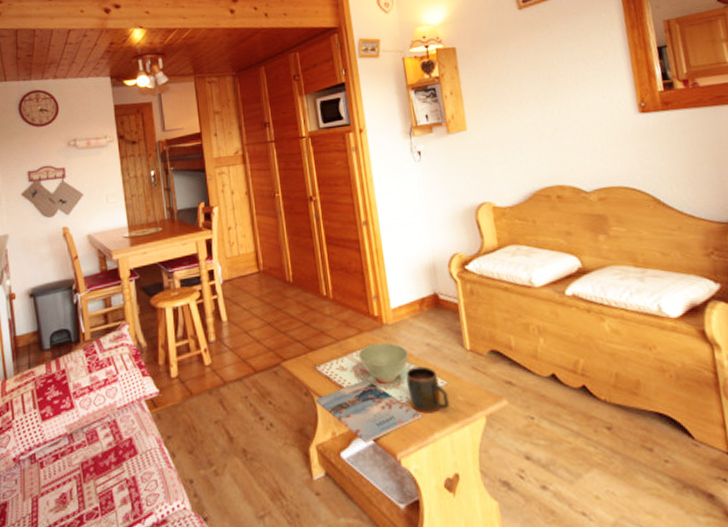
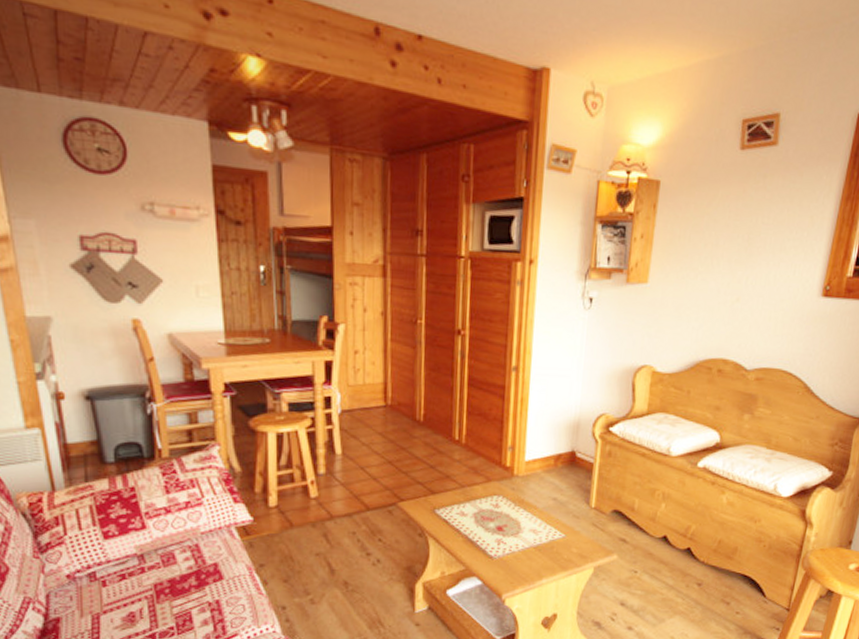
magazine: present [315,378,423,443] -> none [428,525,535,583]
bowl: present [358,343,409,384] -> none [481,493,534,532]
mug: present [405,366,450,414] -> none [525,518,563,562]

